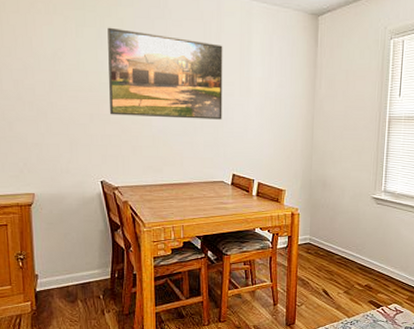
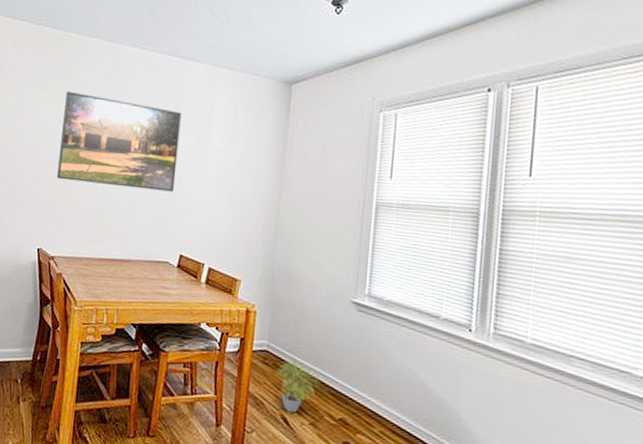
potted plant: none [318,246,352,287] -> present [277,357,322,413]

